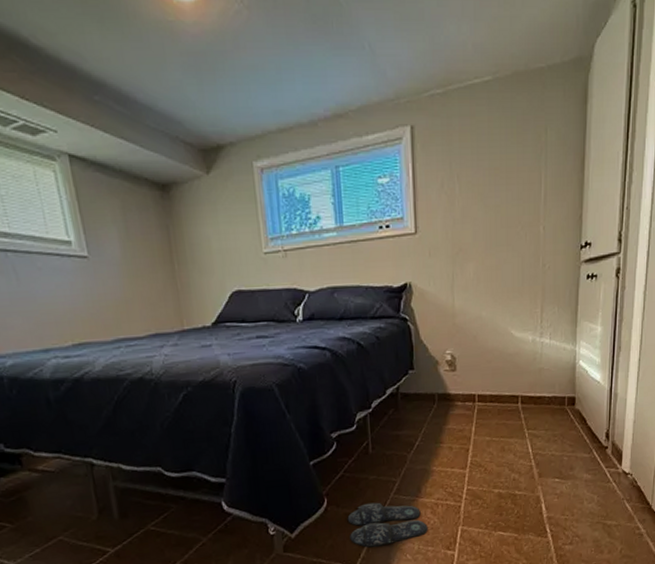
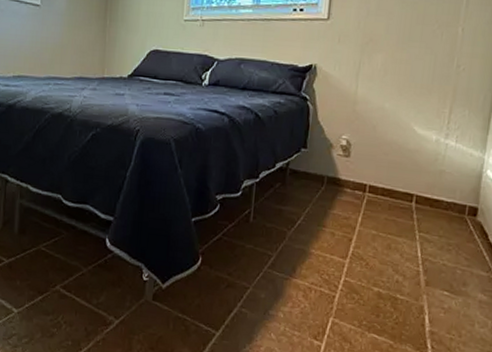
slippers: present [347,502,428,548] -> none [217,271,297,318]

